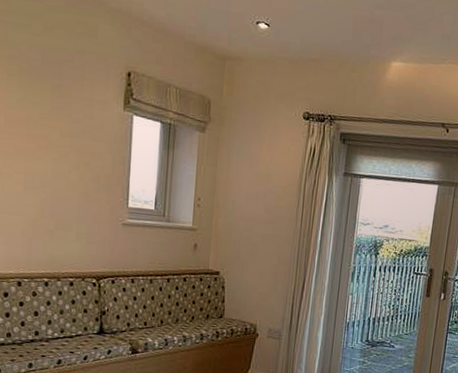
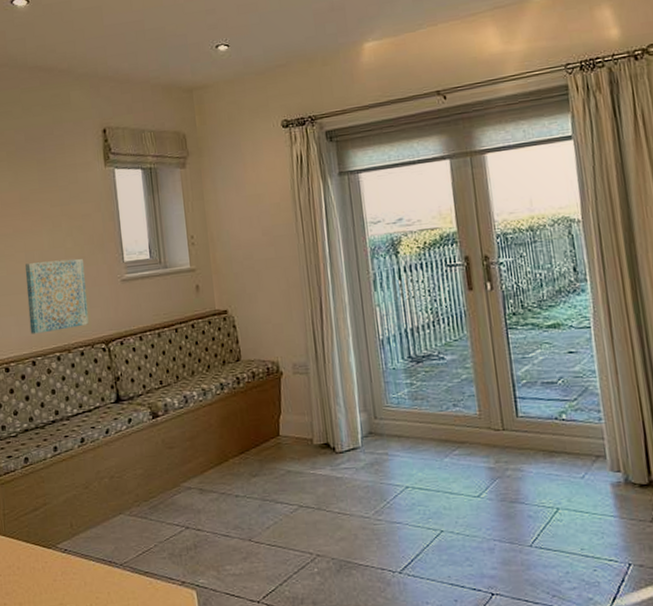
wall art: none [19,186,86,259] -> present [24,259,89,334]

